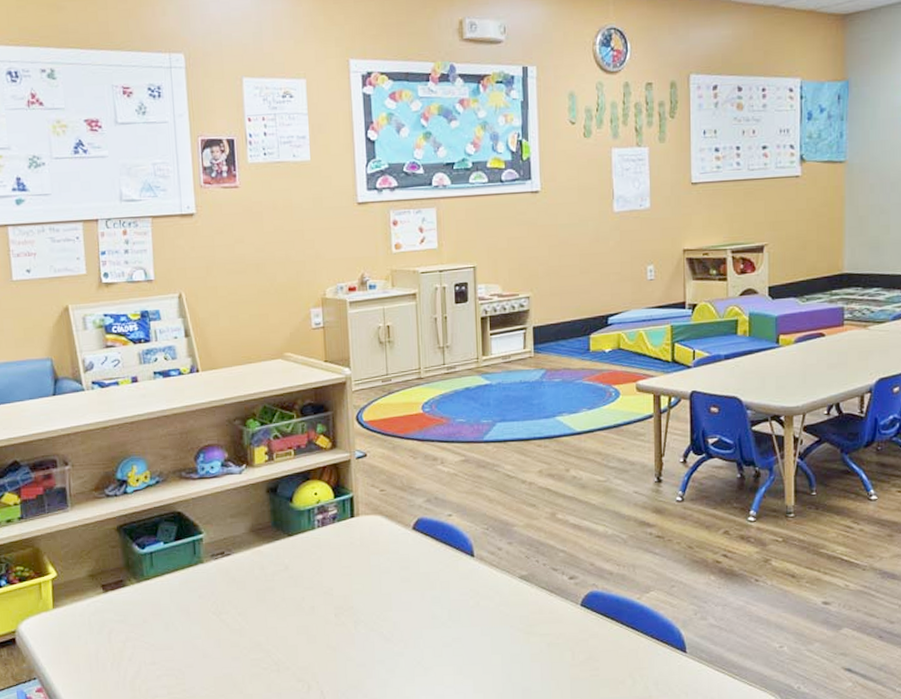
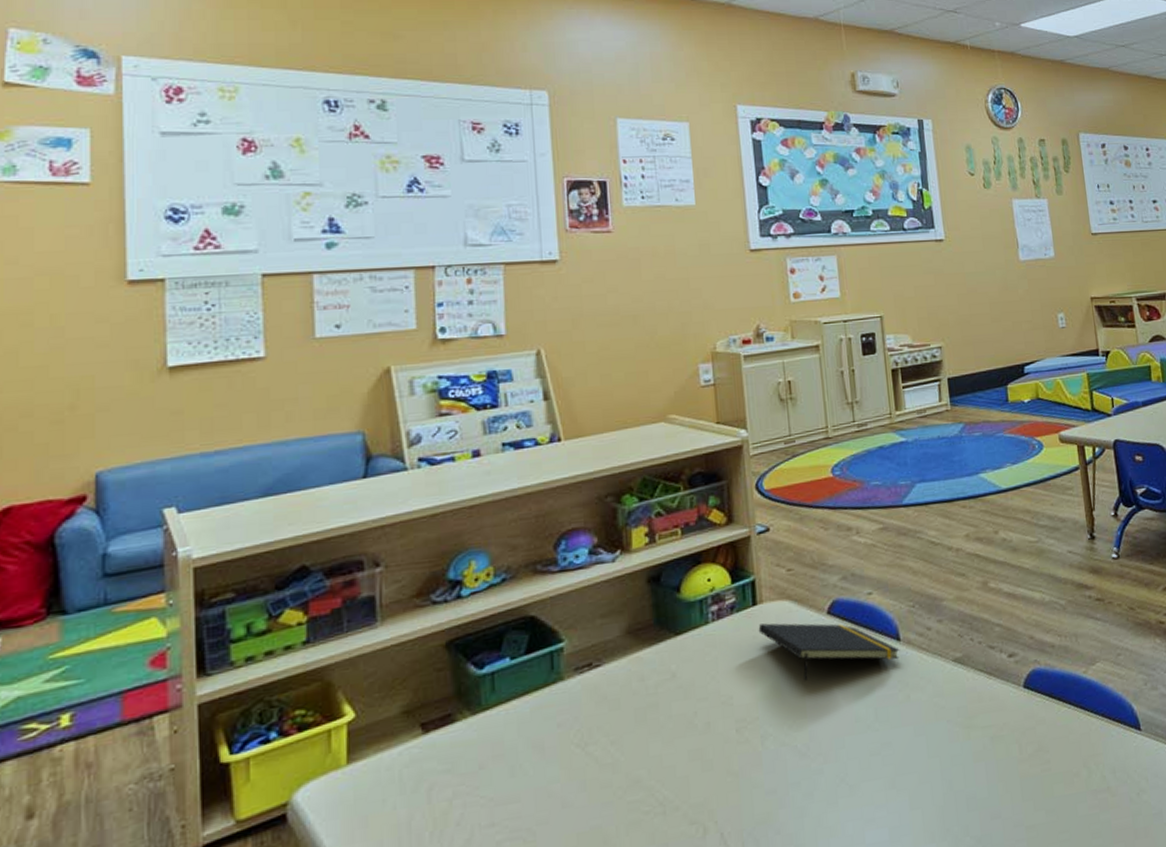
notepad: none [355,533,473,582] -> present [758,623,900,681]

